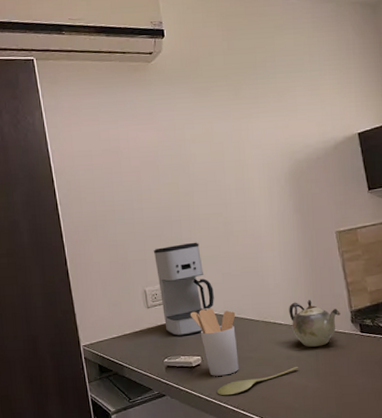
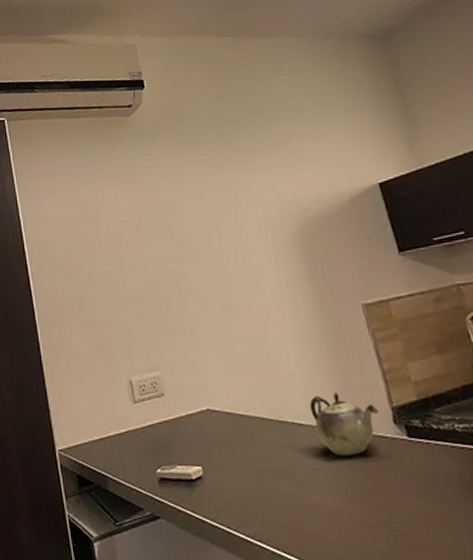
coffee maker: present [153,242,214,336] -> none [139,320,215,440]
utensil holder: present [189,308,239,376] -> none [185,403,251,493]
spoon: present [216,367,299,396] -> none [224,483,329,521]

